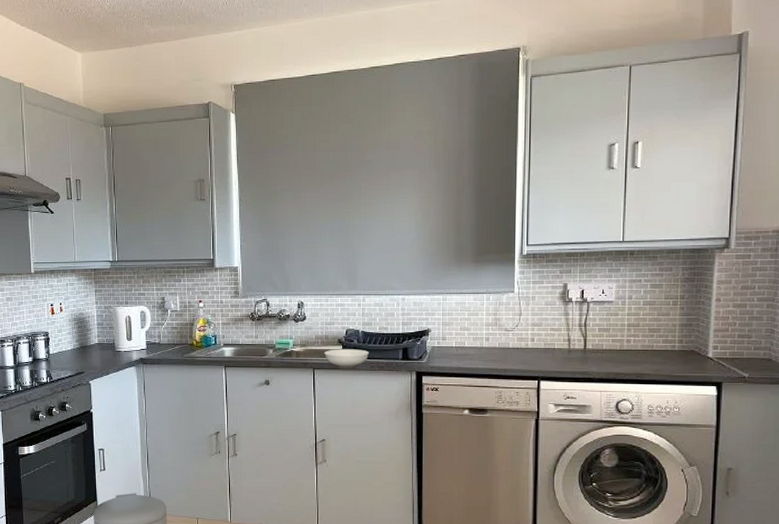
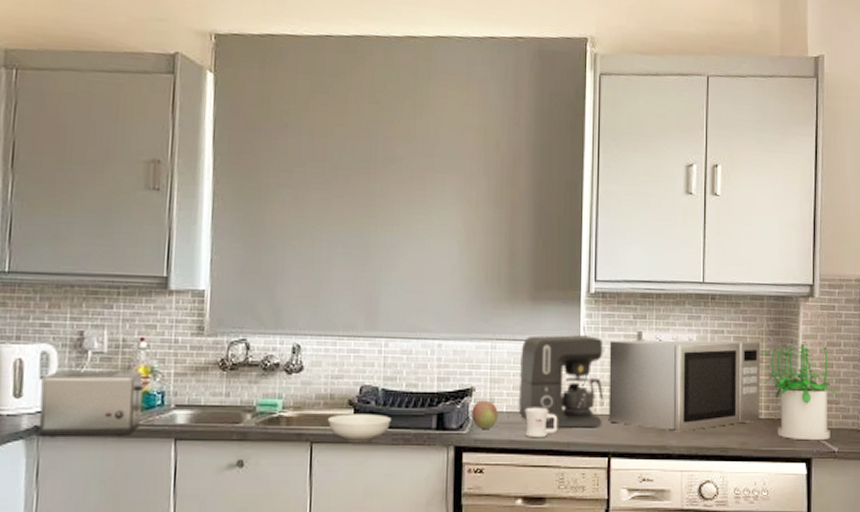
toaster: none [141,322,204,365] -> present [38,370,144,438]
fruit: none [429,338,449,360] -> present [471,400,498,430]
coffee maker: none [464,288,534,358] -> present [518,335,604,428]
mug: none [470,343,497,366] -> present [525,407,558,439]
microwave: none [538,287,676,361] -> present [608,338,761,432]
potted plant: none [676,289,753,368] -> present [761,344,840,441]

